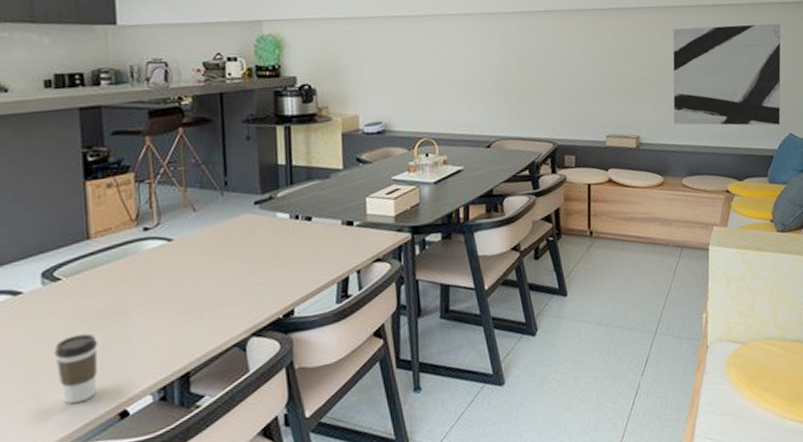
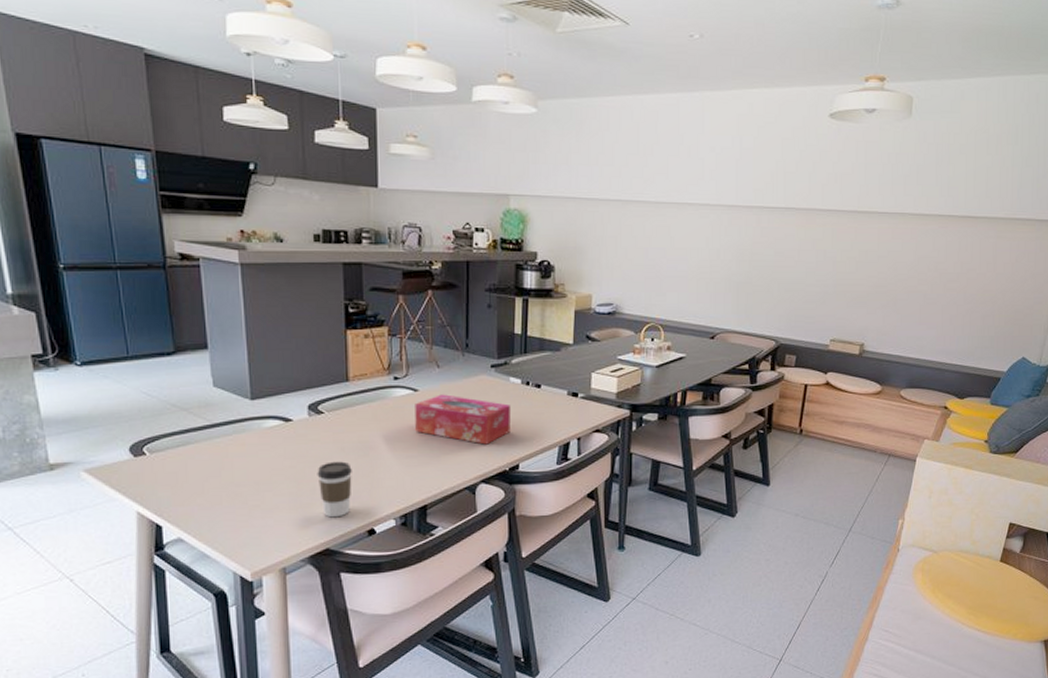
tissue box: none [169,240,282,292] -> present [415,394,510,445]
wall art: present [672,23,781,126] -> none [901,237,1035,349]

